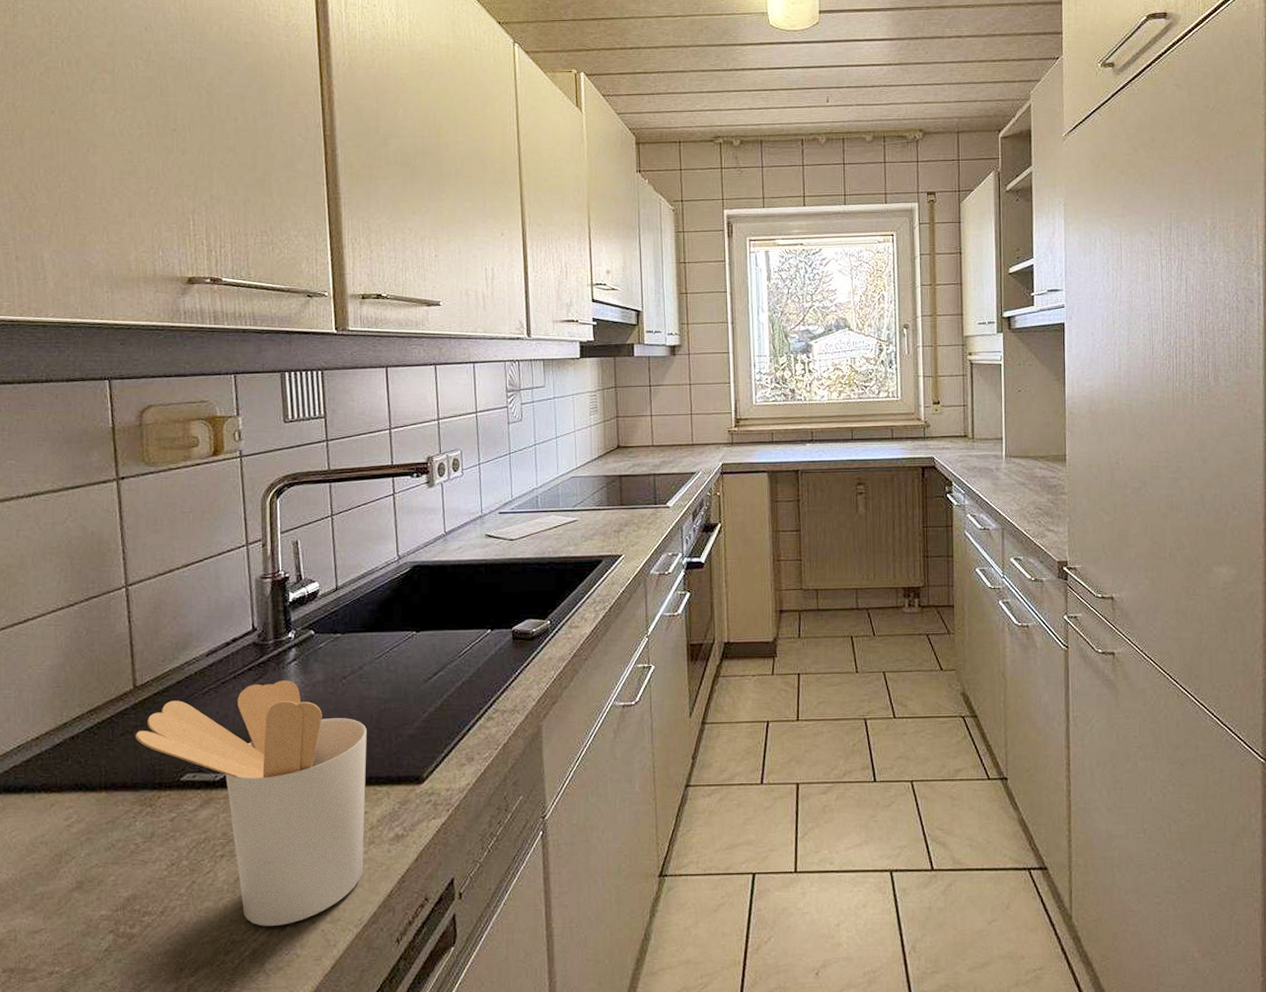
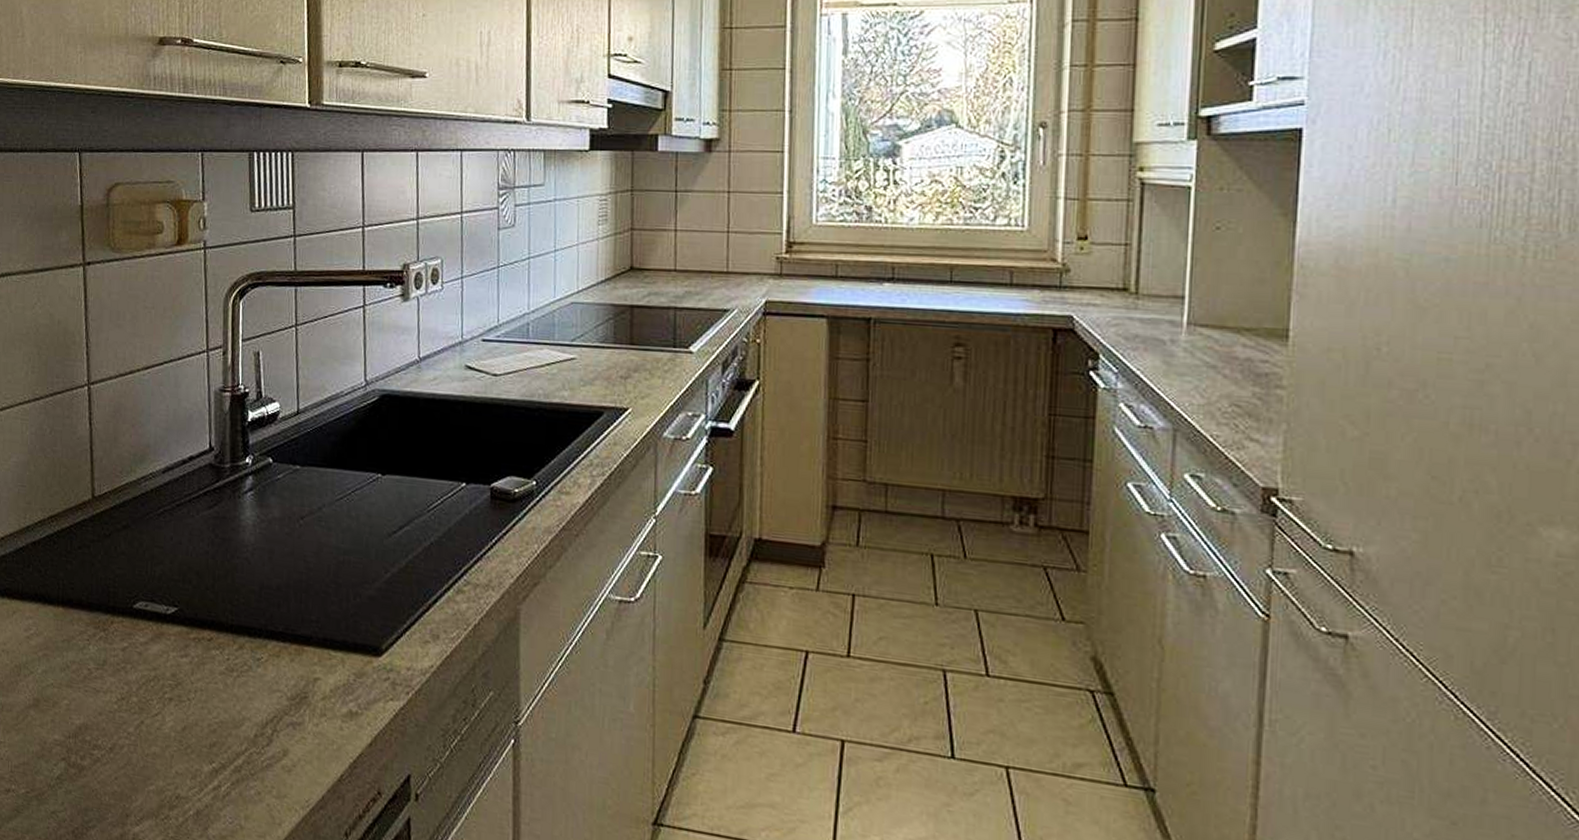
utensil holder: present [135,680,367,926] -> none [91,511,324,790]

